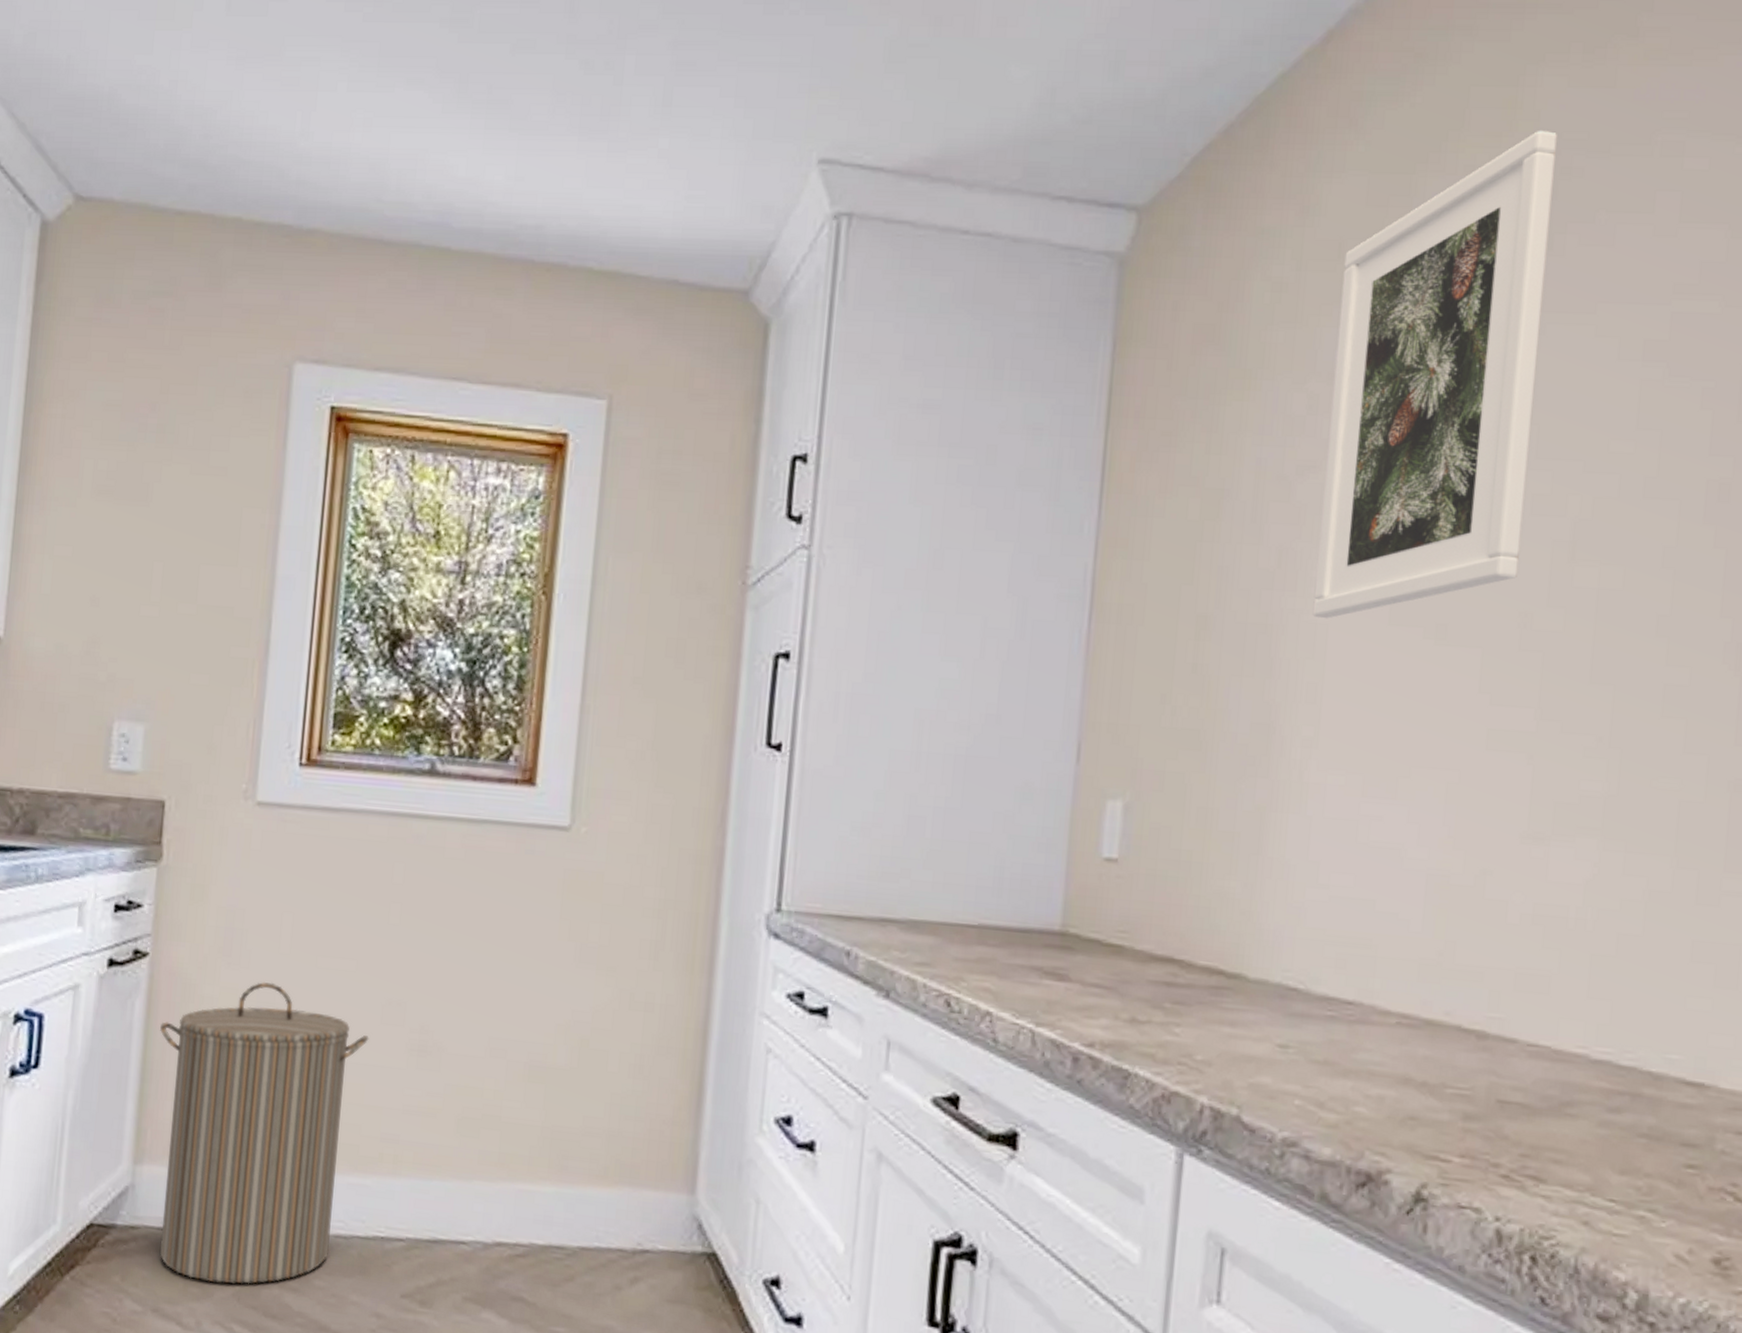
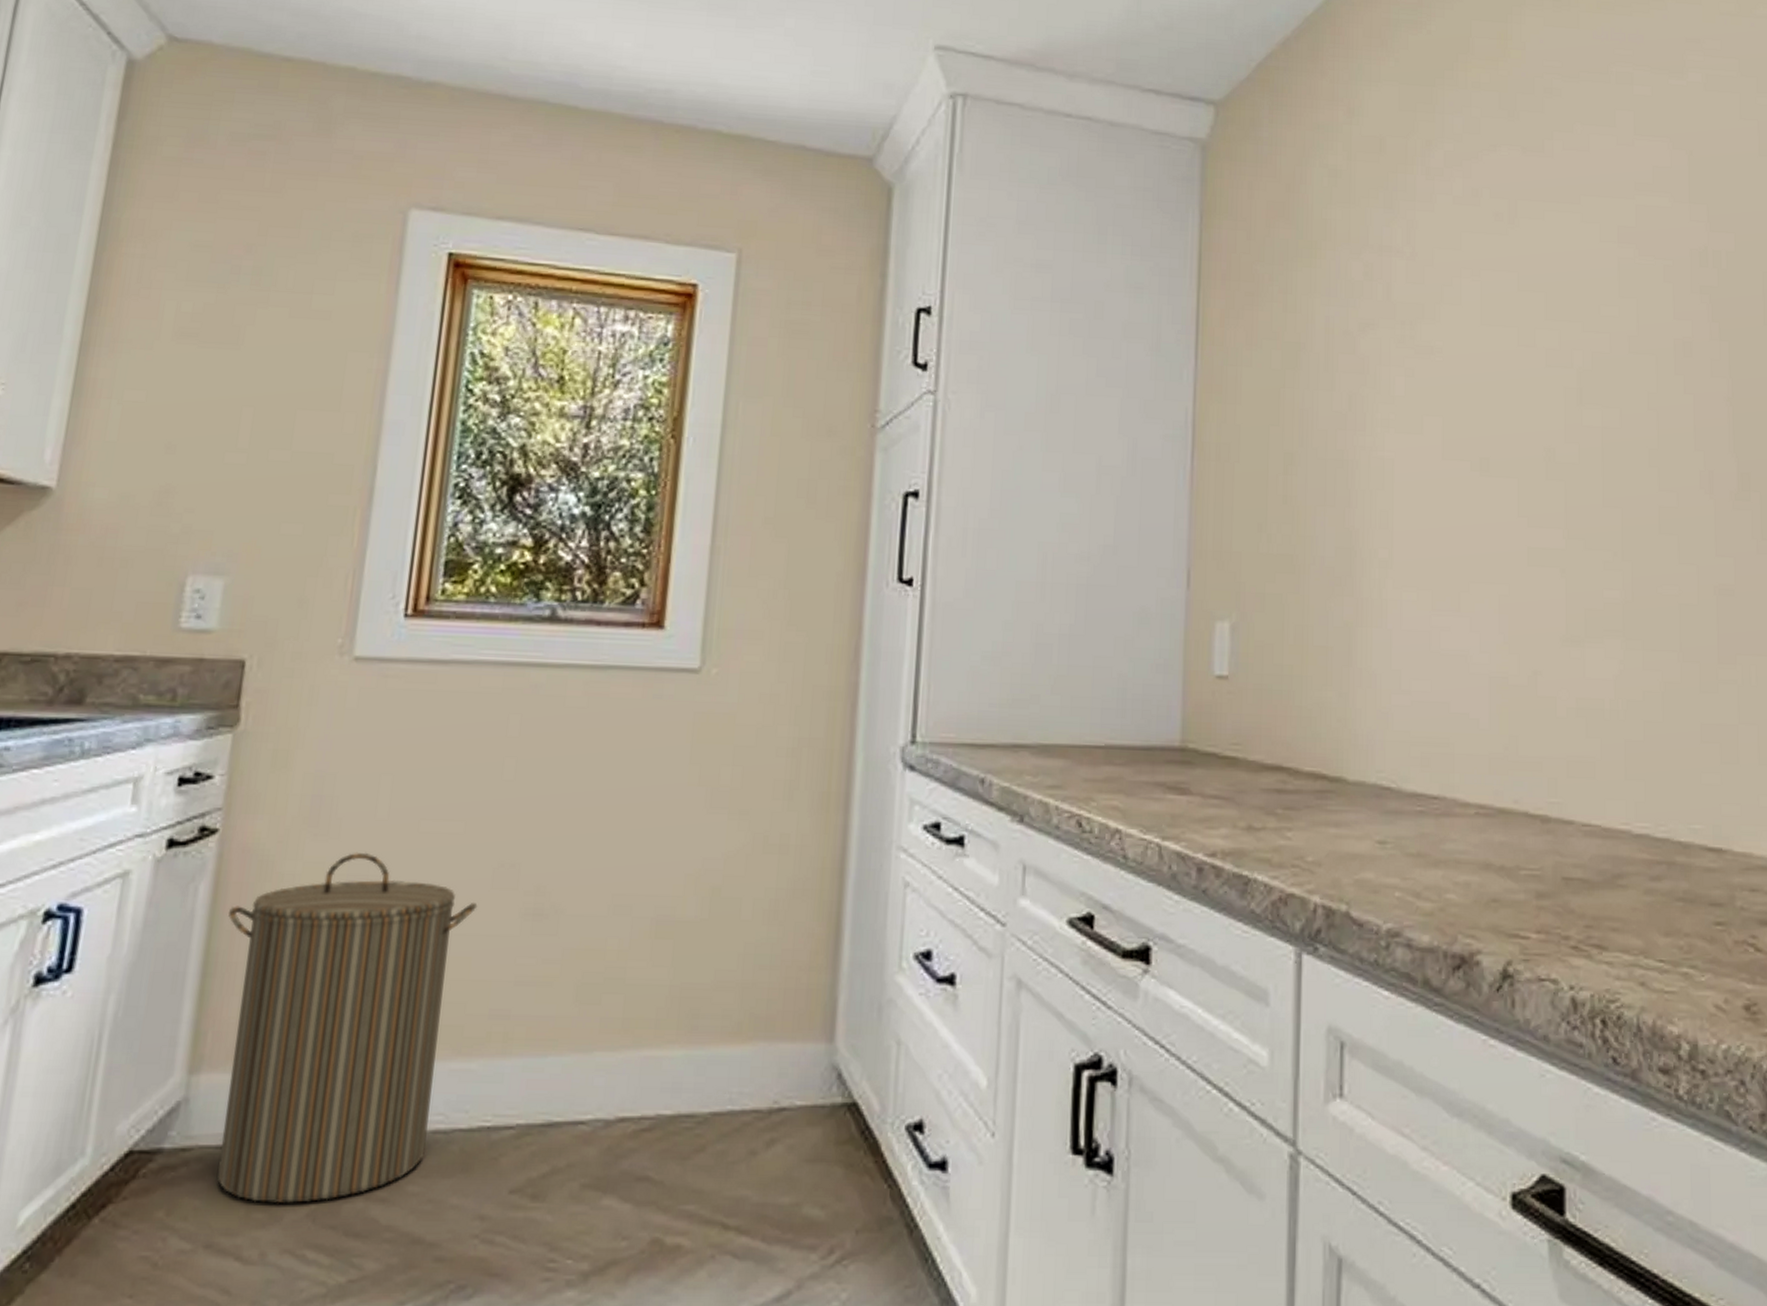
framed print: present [1312,131,1557,619] -> none [1380,58,1541,455]

